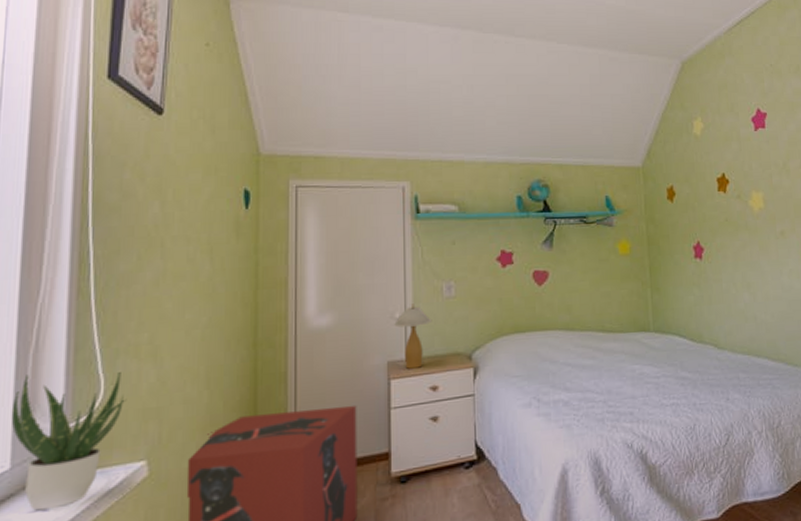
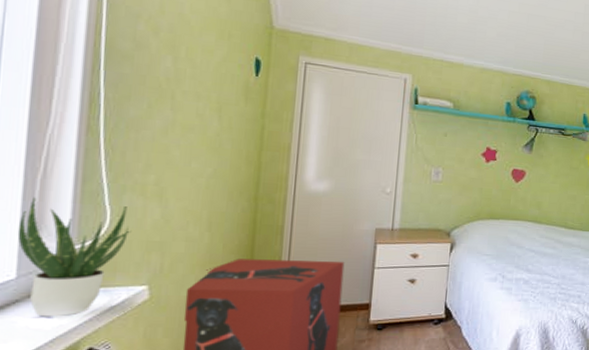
table lamp: present [394,303,433,369] -> none [385,182,419,237]

